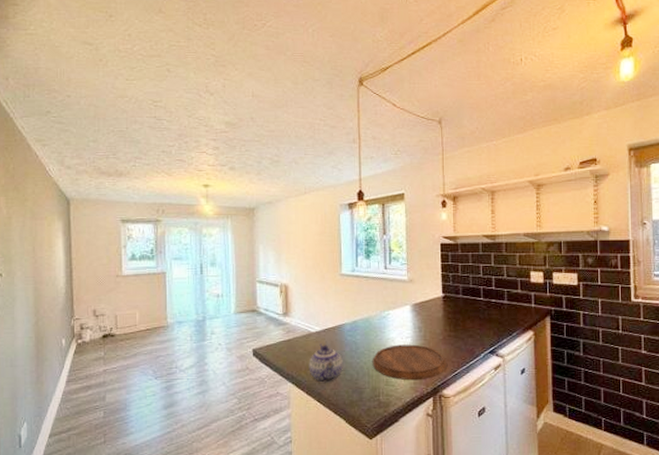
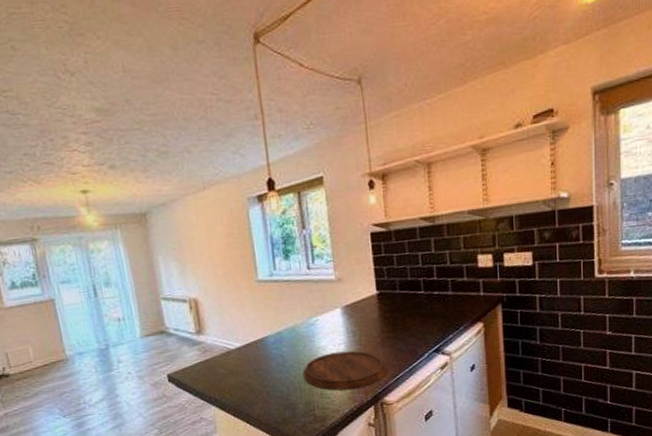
teapot: present [308,343,343,383] -> none [232,361,271,403]

